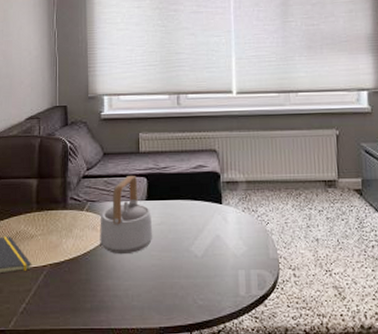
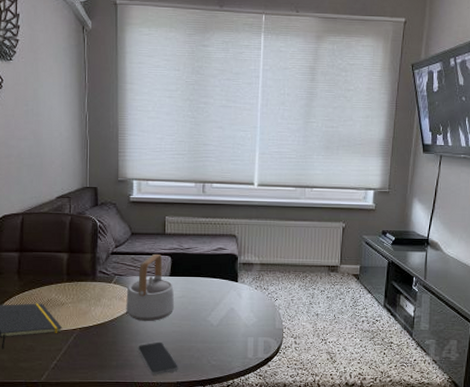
smartphone: none [113,278,160,318] -> present [137,341,178,374]

